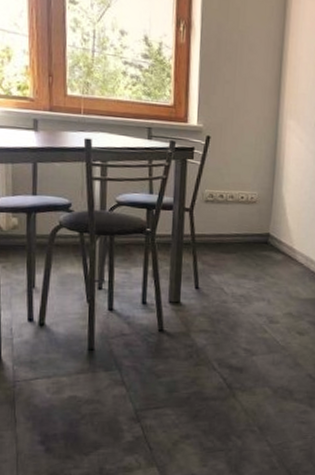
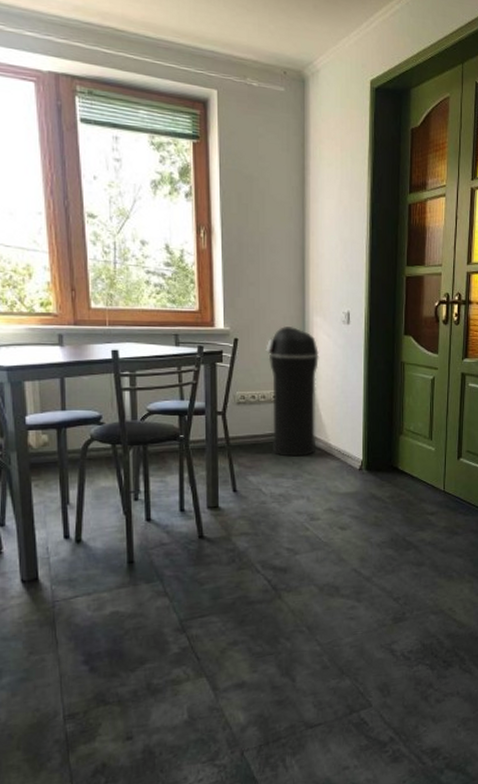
trash can: none [236,128,291,259] -> present [266,327,320,457]

